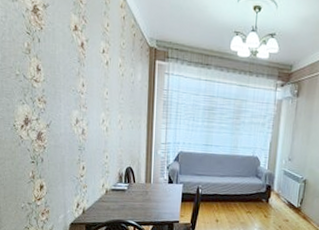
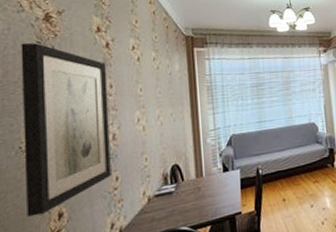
wall art: none [15,31,81,183] -> present [21,43,111,217]

